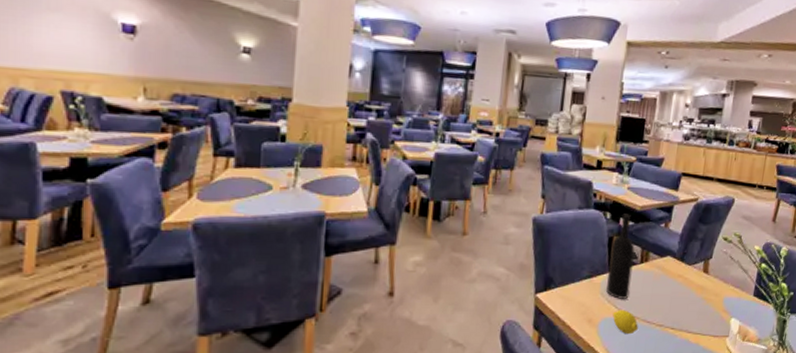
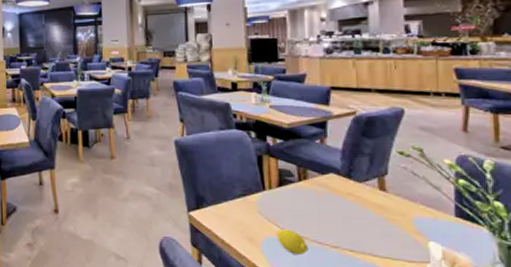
wine bottle: present [606,213,635,300] -> none [262,132,292,219]

